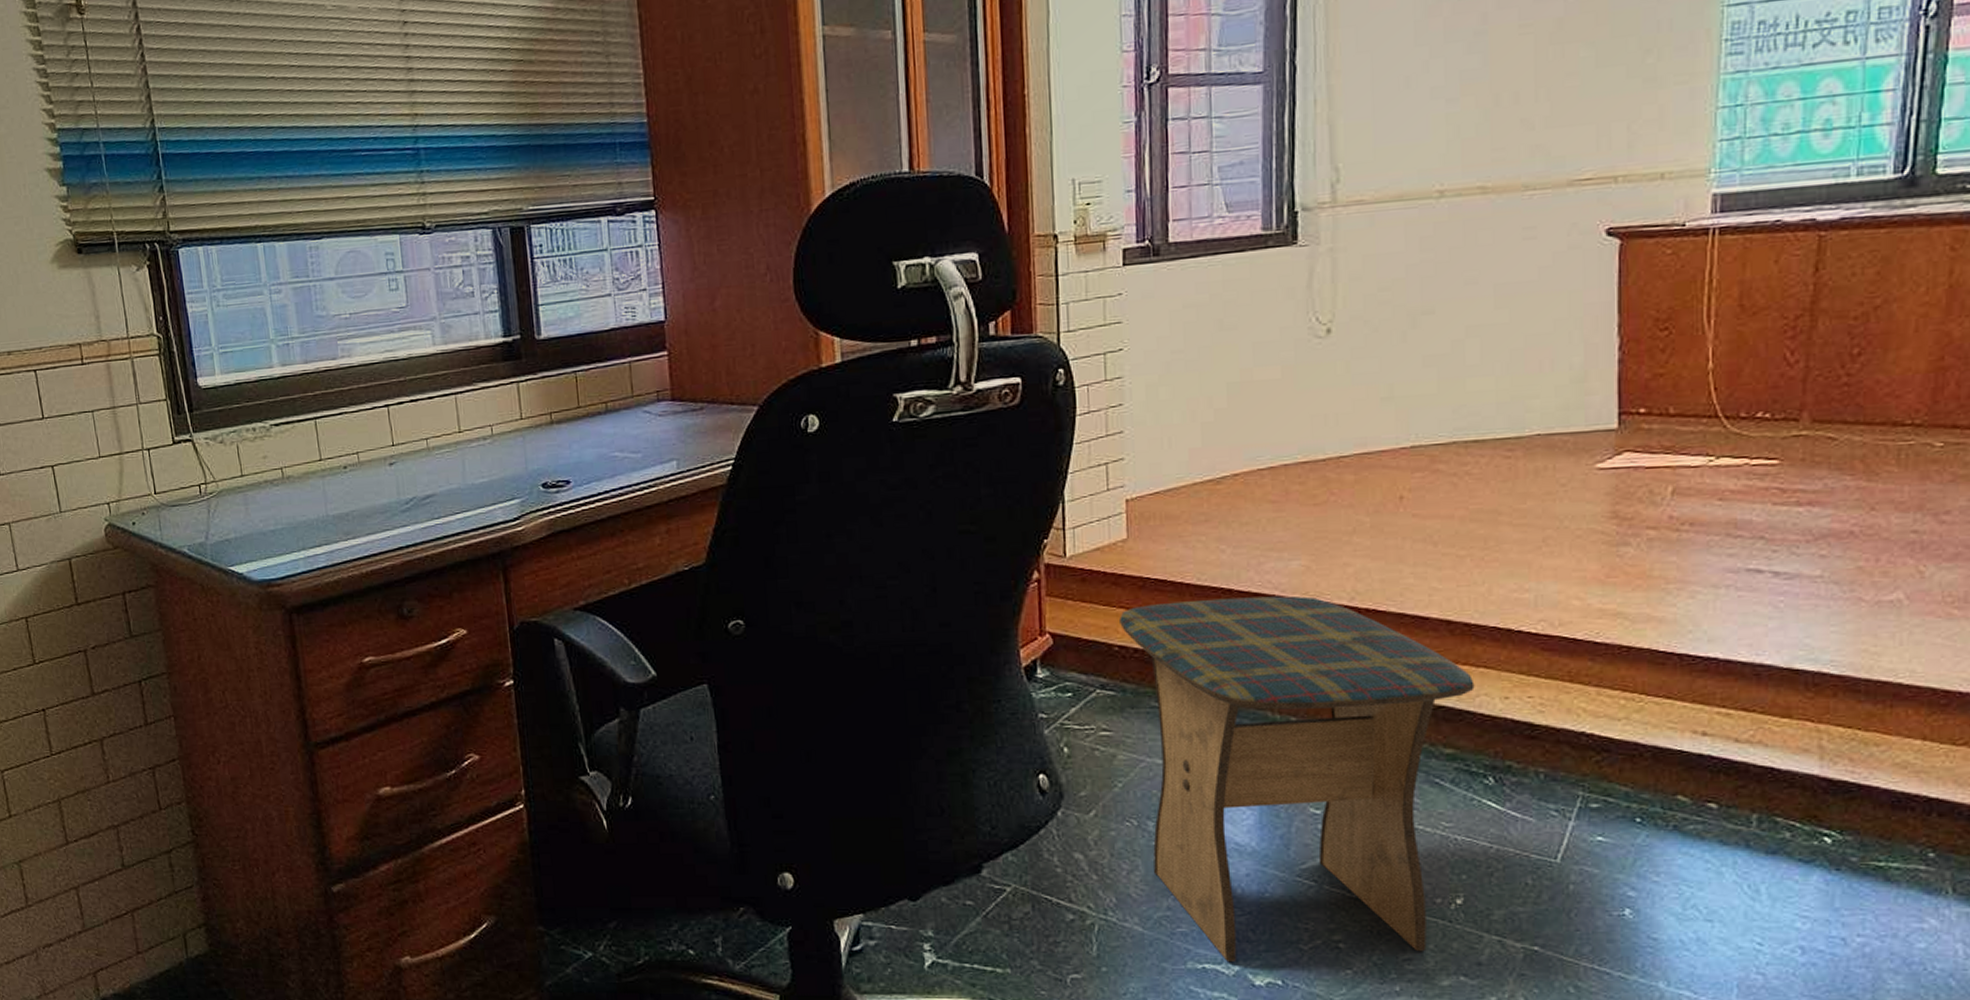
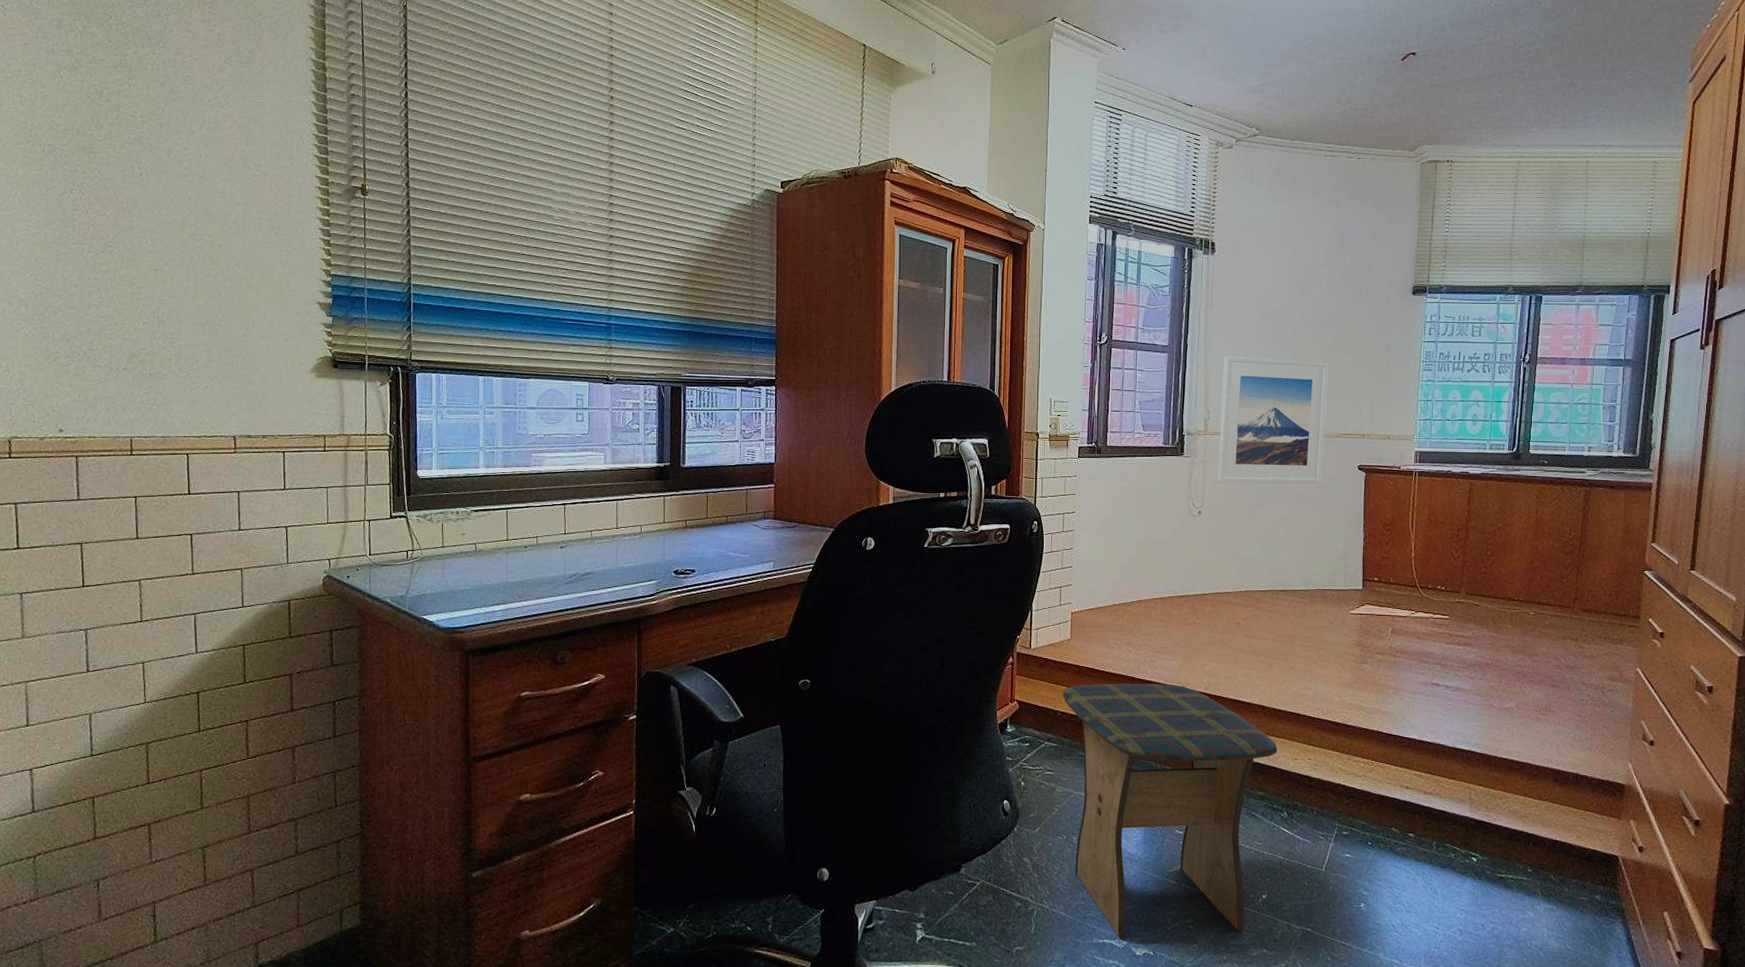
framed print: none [1356,63,1549,281] -> present [1218,356,1329,484]

